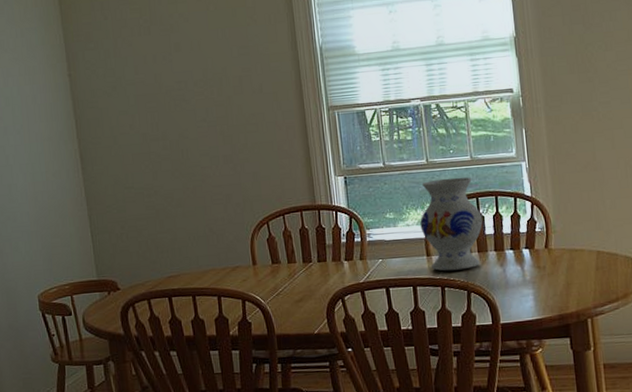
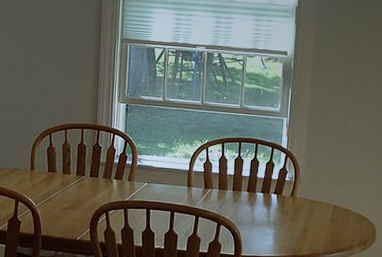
vase: present [420,177,483,271] -> none [186,120,242,204]

